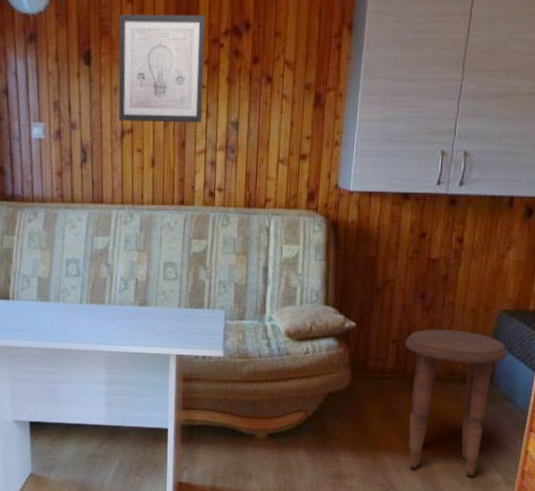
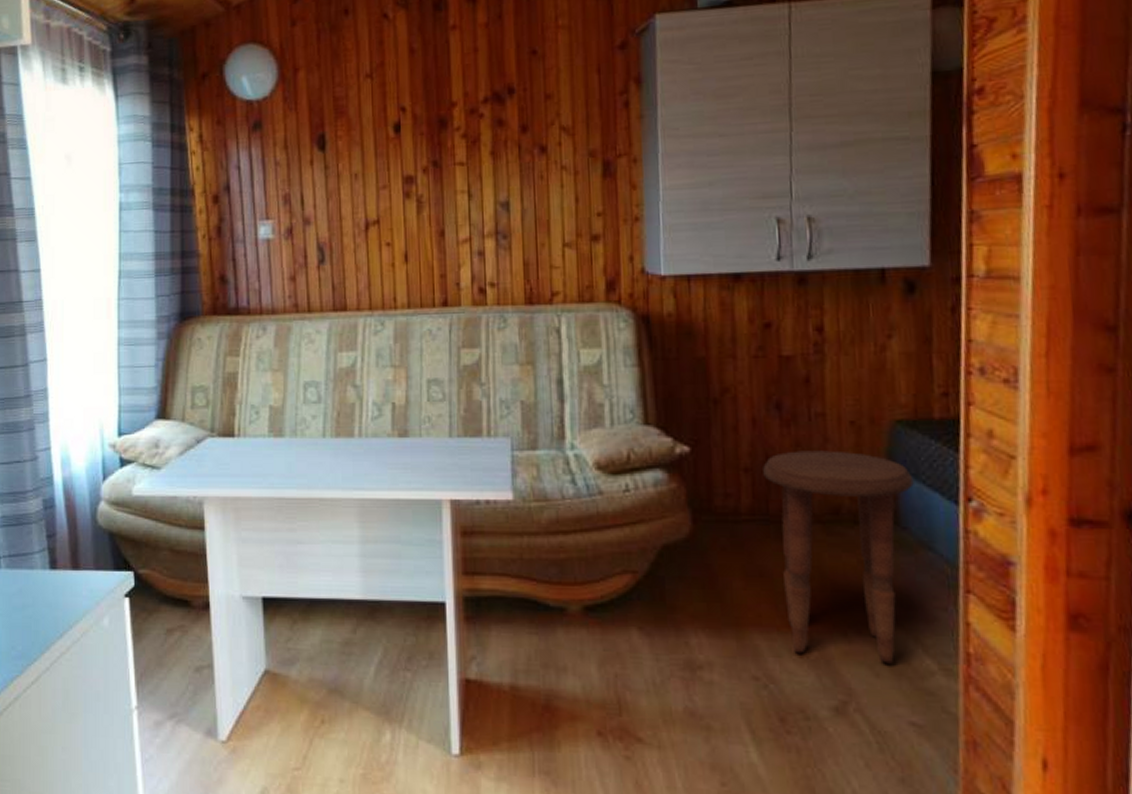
wall art: present [118,14,206,123] -> none [357,83,464,211]

